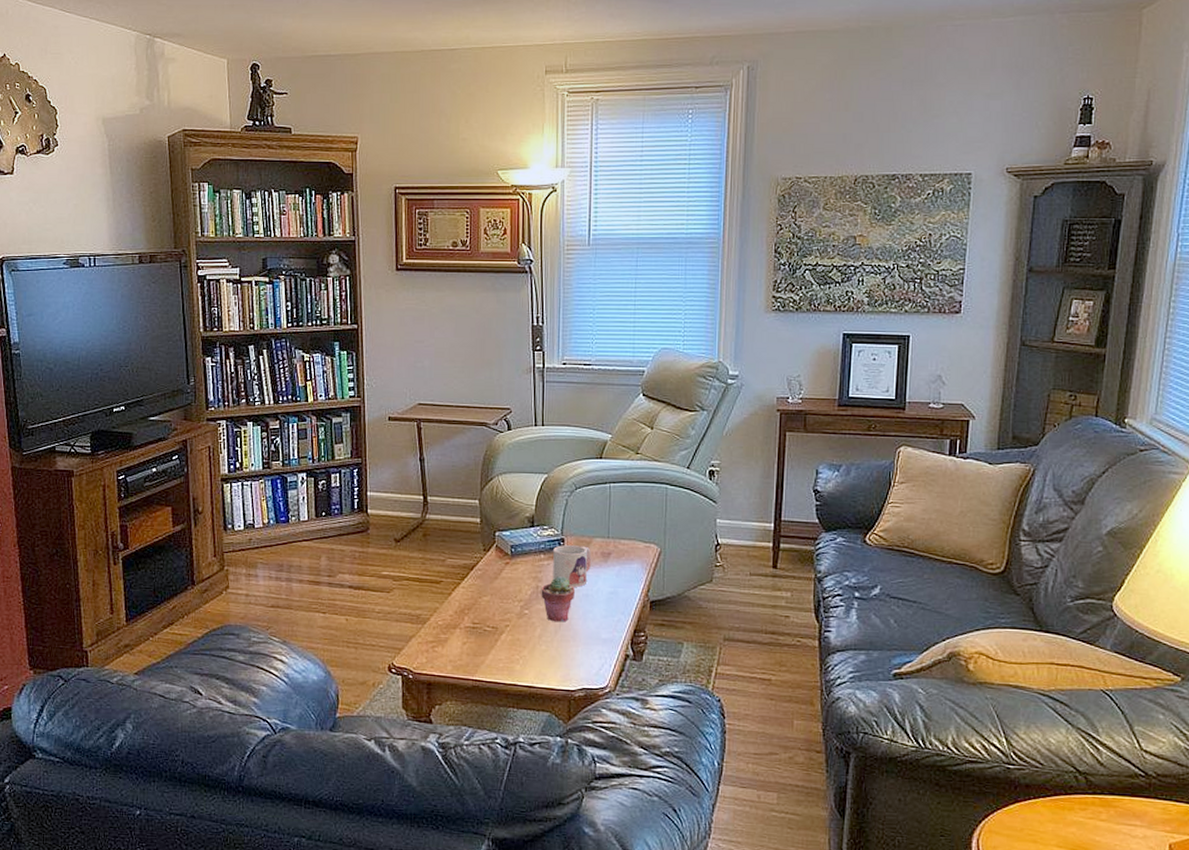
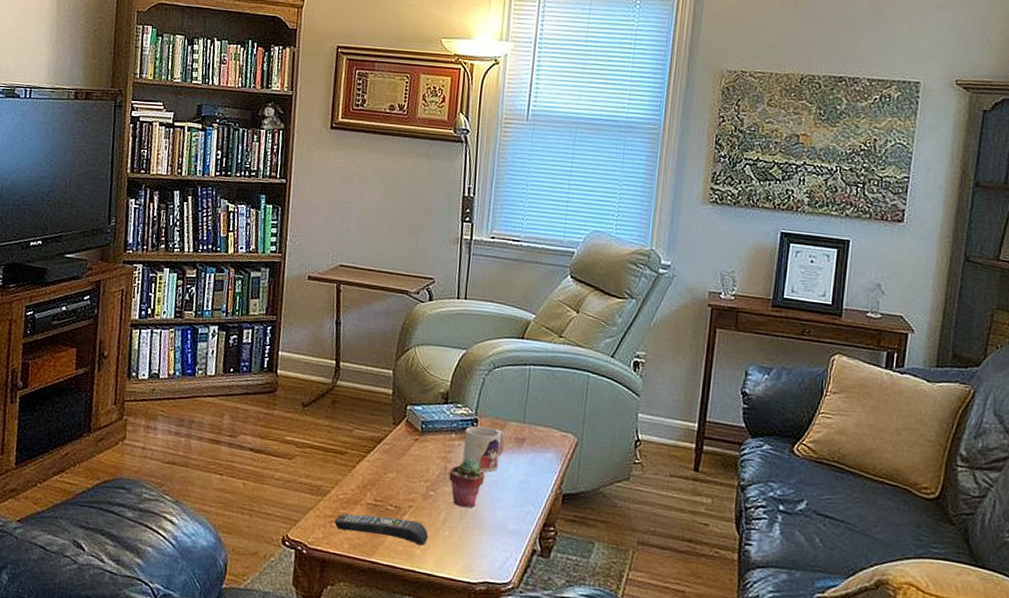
remote control: none [436,637,527,661] -> present [334,513,429,546]

